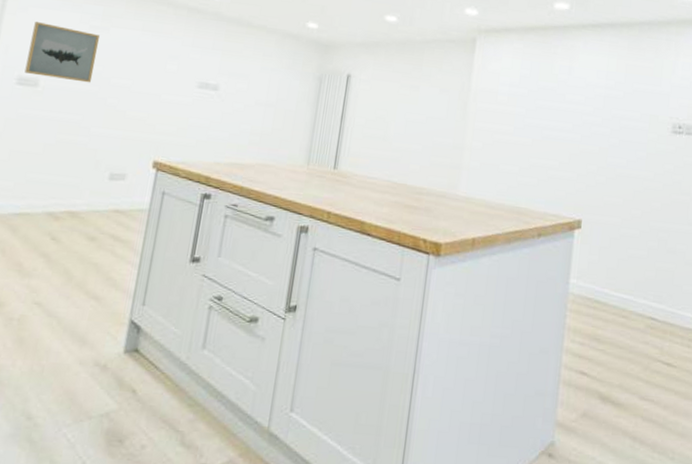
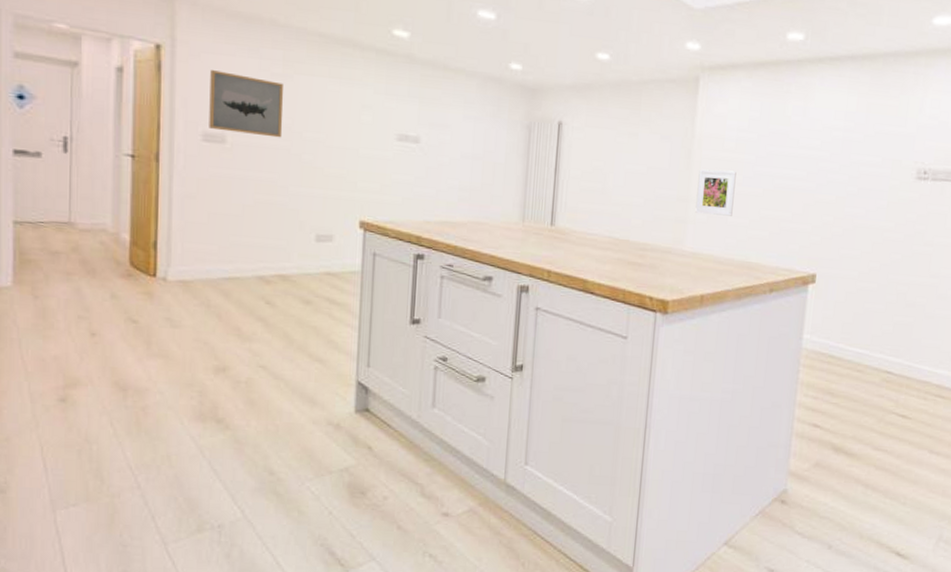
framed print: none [469,120,508,164] -> present [695,169,737,216]

